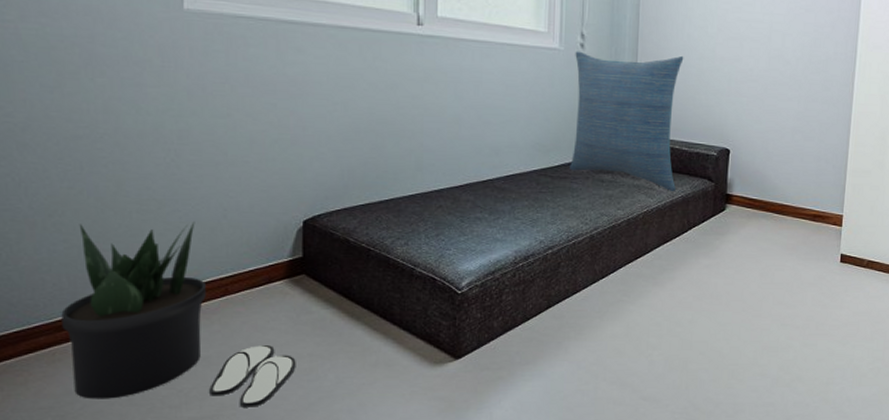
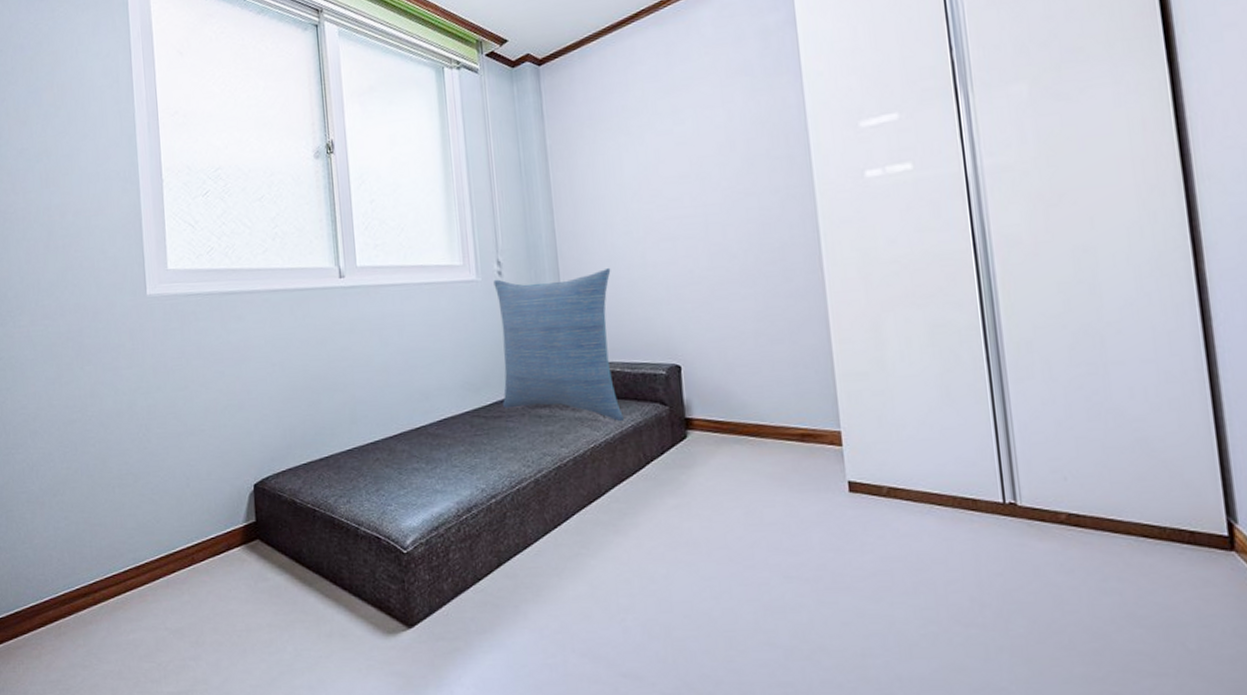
planter: present [61,222,206,399] -> none [64,492,176,673]
slippers: present [209,345,296,408] -> none [184,616,257,682]

